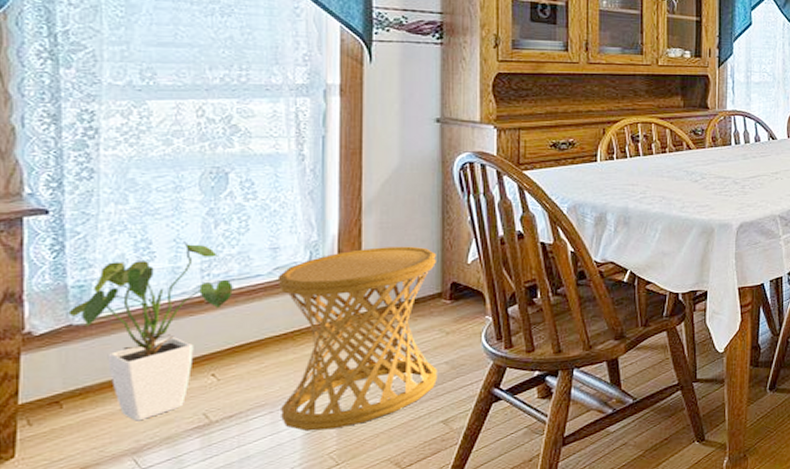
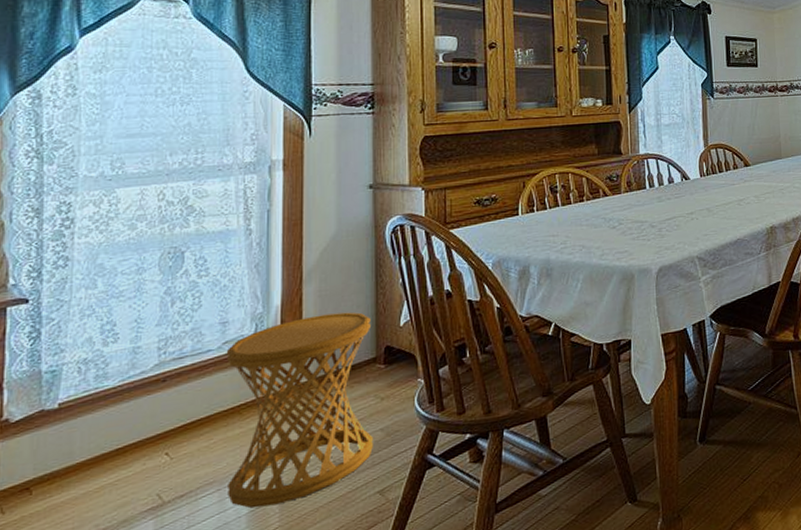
house plant: present [68,241,233,422] -> none [41,321,186,505]

